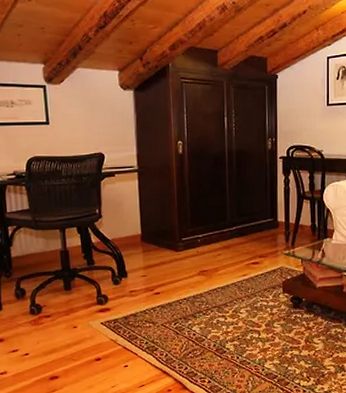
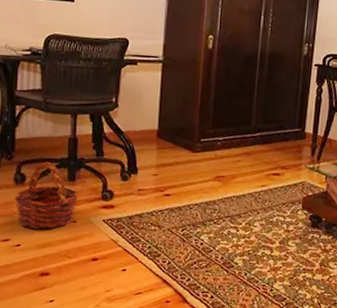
basket: none [18,275,76,338] -> present [14,162,78,230]

